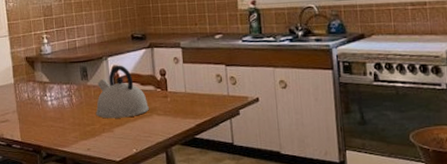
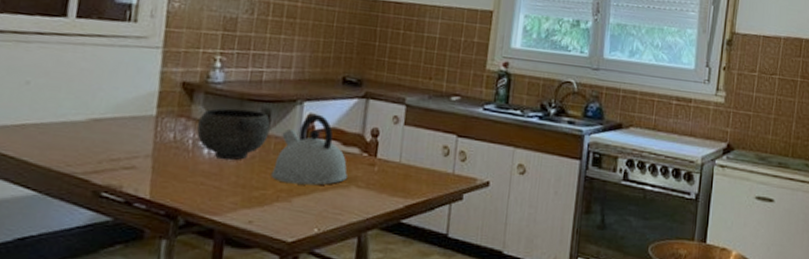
bowl: none [41,69,89,108] -> present [197,108,271,160]

